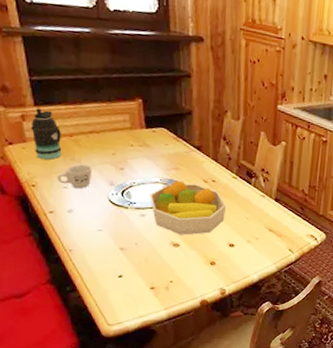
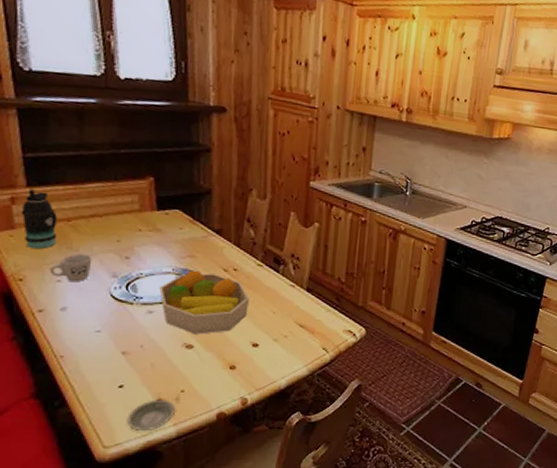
saucer: none [126,288,166,314] -> present [127,400,175,432]

